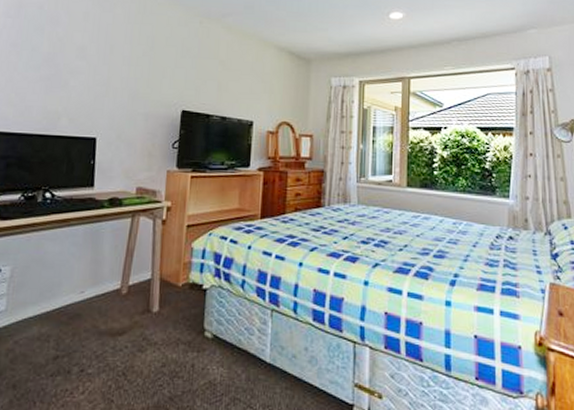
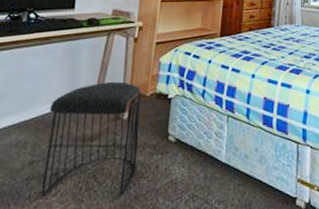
stool: none [67,269,173,395] -> present [41,81,142,195]

